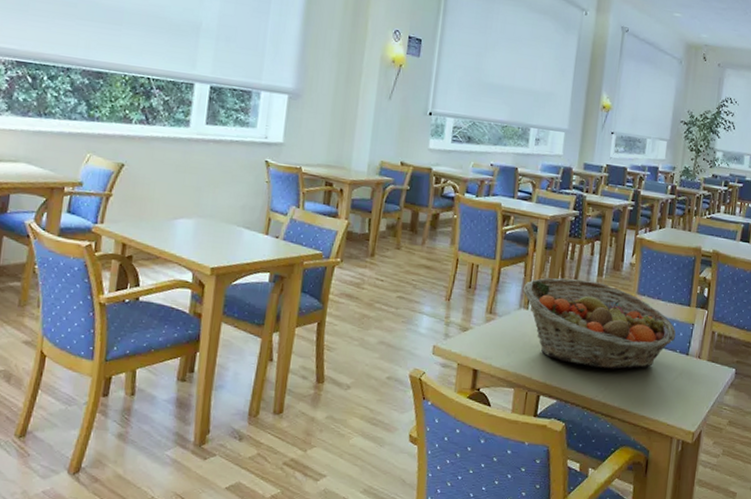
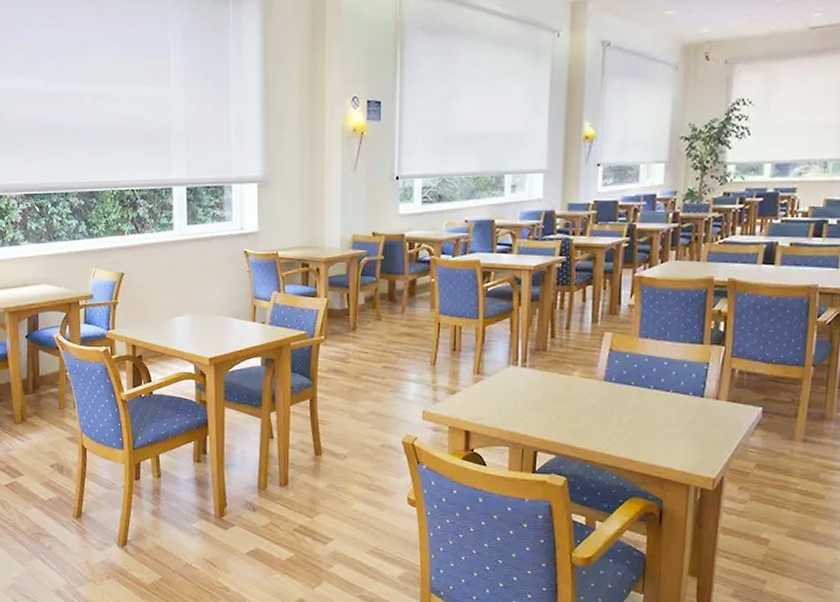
fruit basket: present [523,278,676,370] -> none [510,328,688,419]

